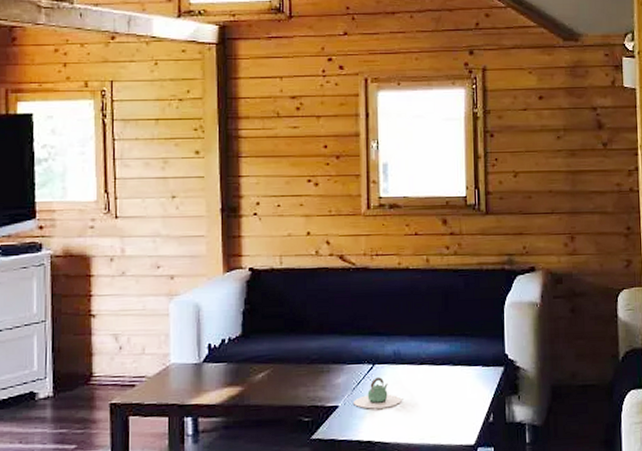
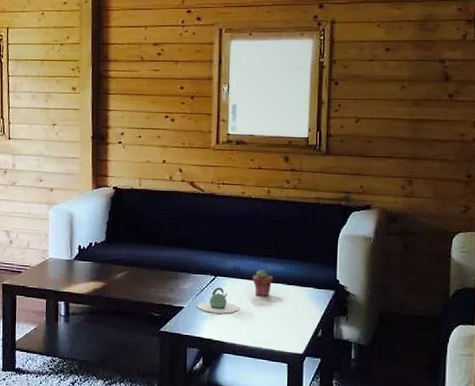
potted succulent: none [415,351,438,383] -> present [252,269,273,297]

